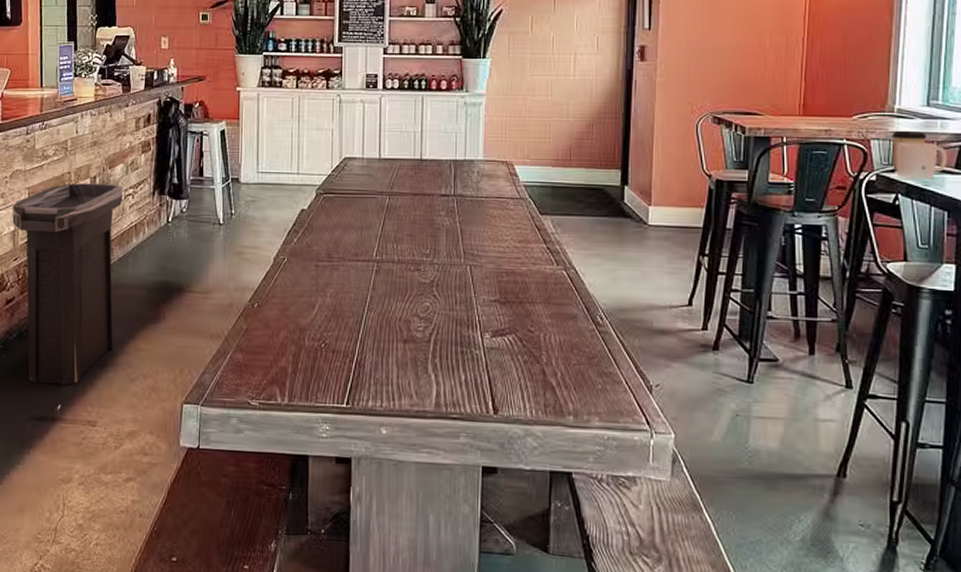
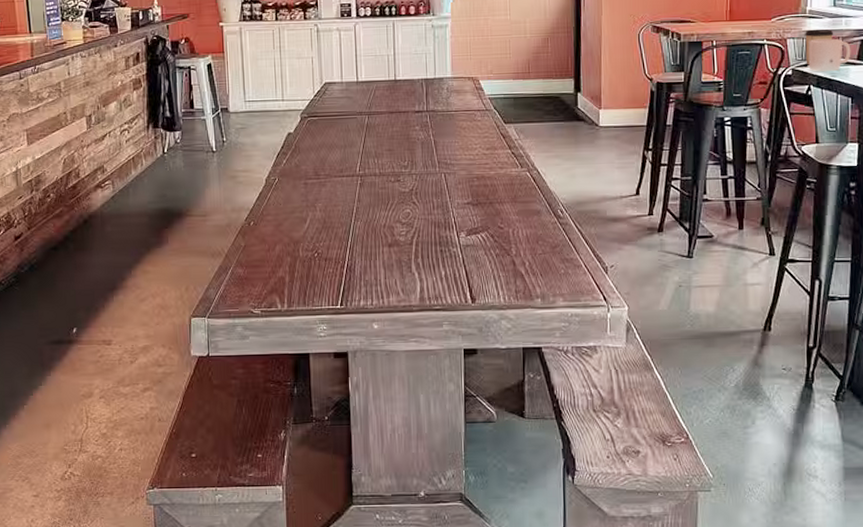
trash can: present [12,183,123,386] -> none [13,121,121,311]

